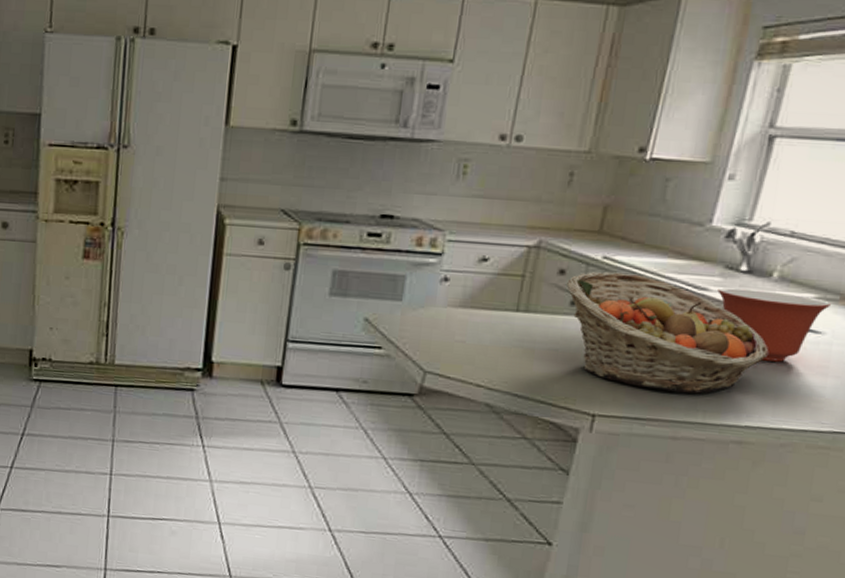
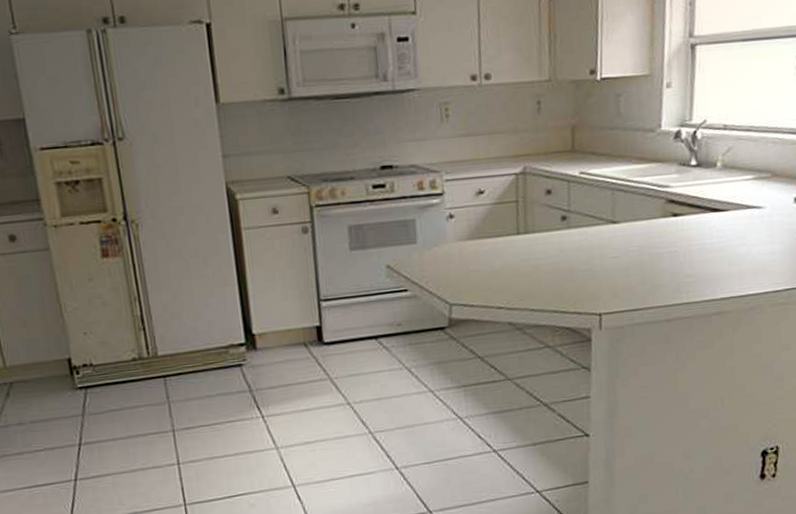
fruit basket: present [567,271,768,394] -> none [555,182,726,282]
mixing bowl: present [717,287,831,362] -> none [677,178,765,240]

